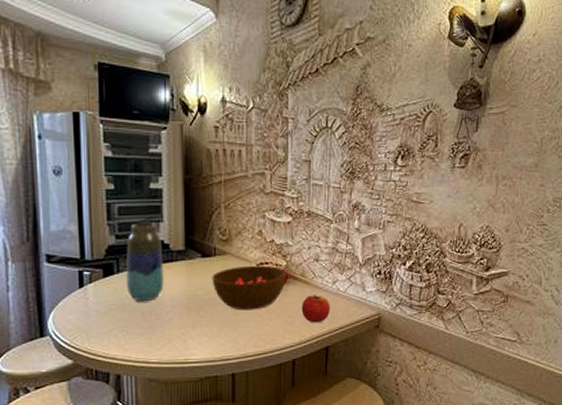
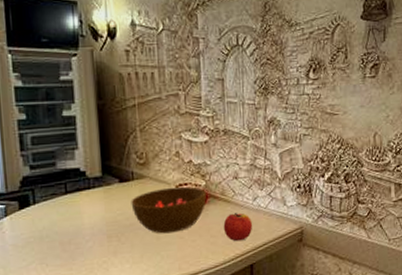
vase: present [126,222,164,302] -> none [42,150,83,232]

